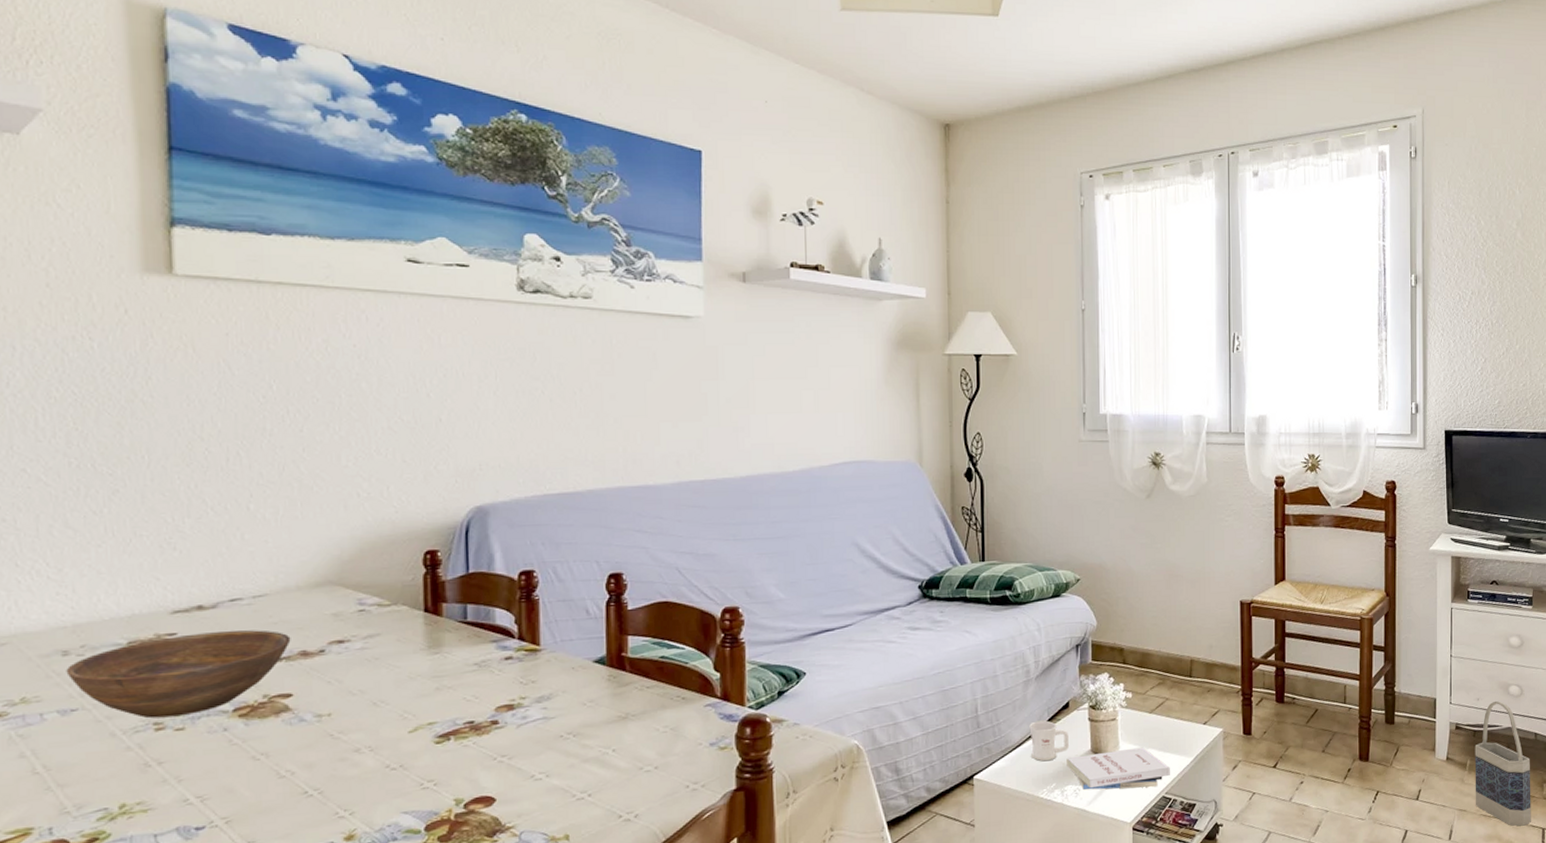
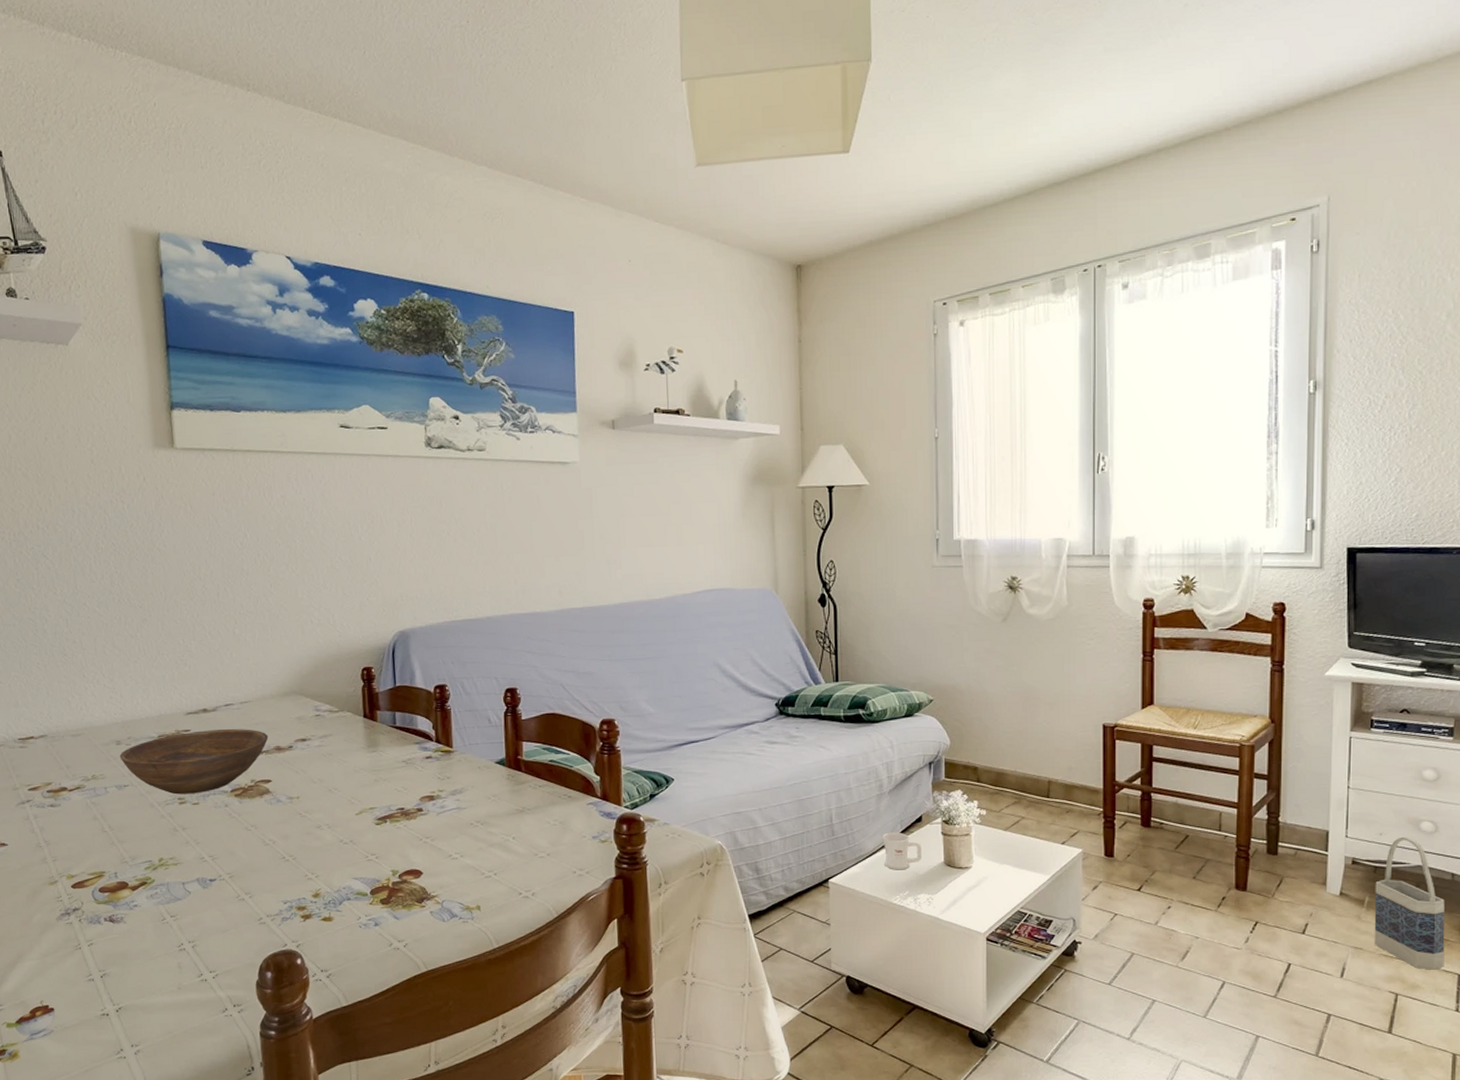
books: present [1066,747,1170,791] -> none [919,862,1026,902]

